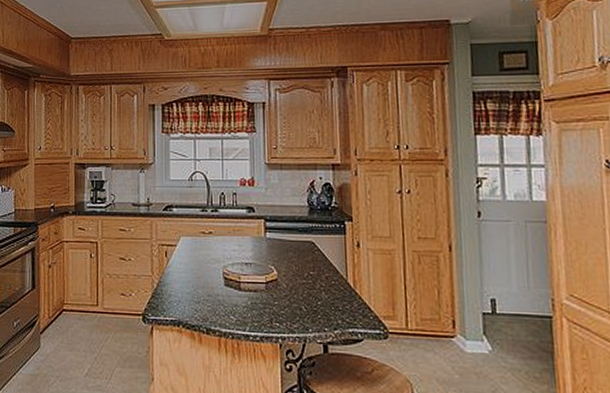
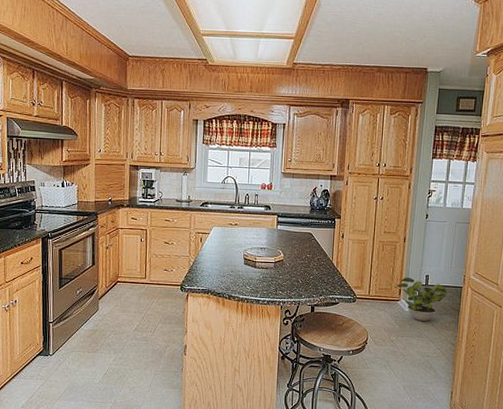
potted plant: none [444,302,529,369] -> present [394,277,448,321]

